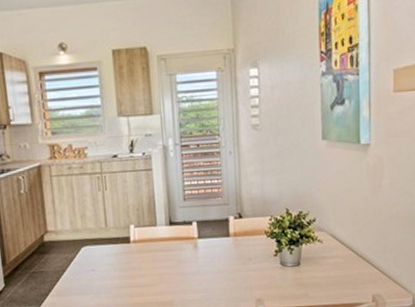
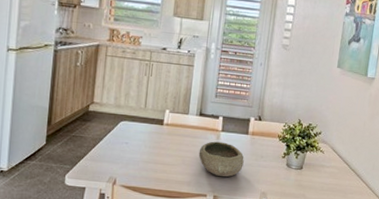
bowl: none [176,250,230,290] -> present [198,141,244,177]

